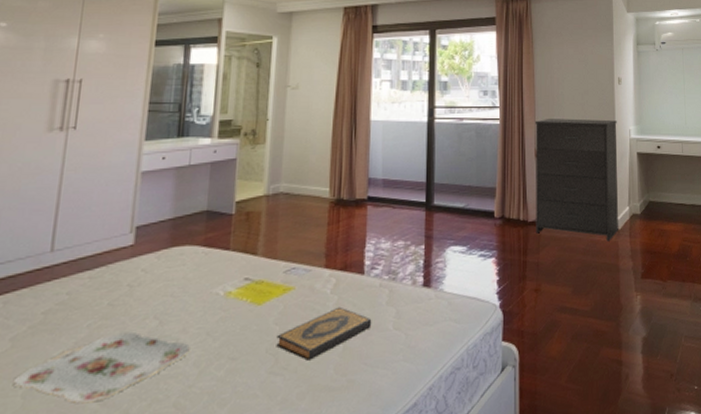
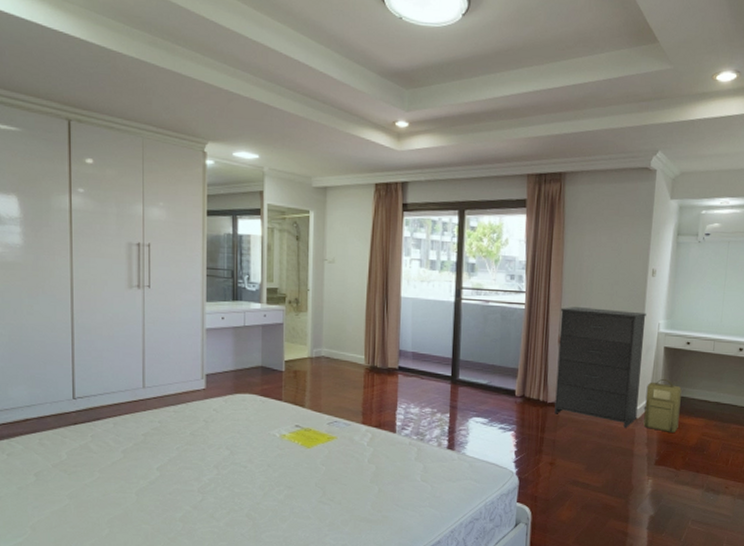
serving tray: present [14,331,190,404] -> none [129,456,256,505]
hardback book: present [276,306,372,361] -> none [323,457,403,496]
backpack: none [624,186,660,242] -> present [643,379,682,434]

